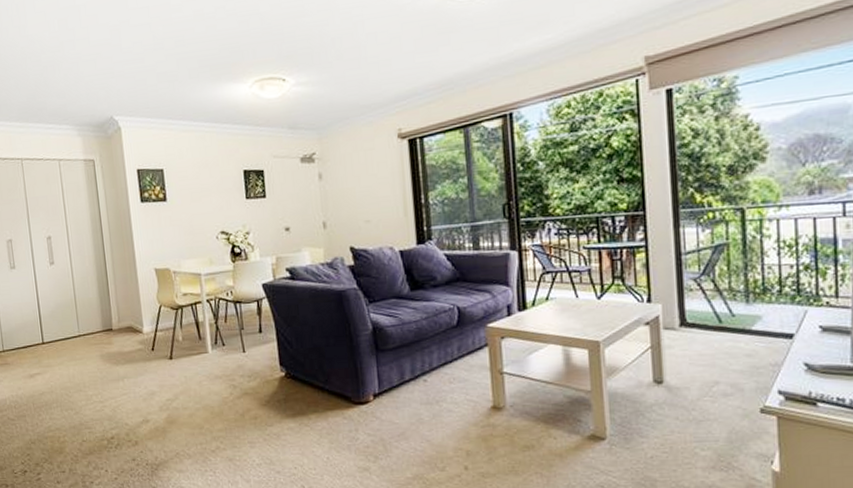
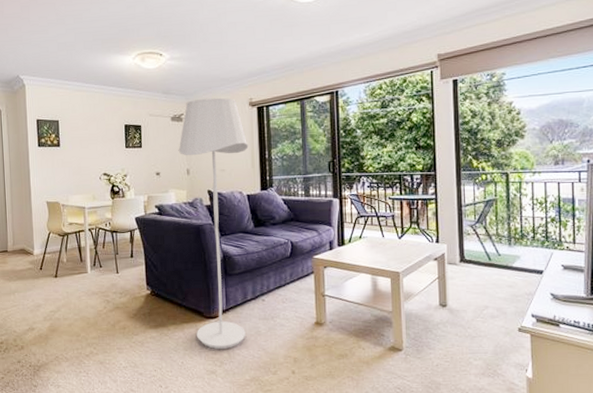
floor lamp: none [311,130,405,441] -> present [178,97,249,349]

